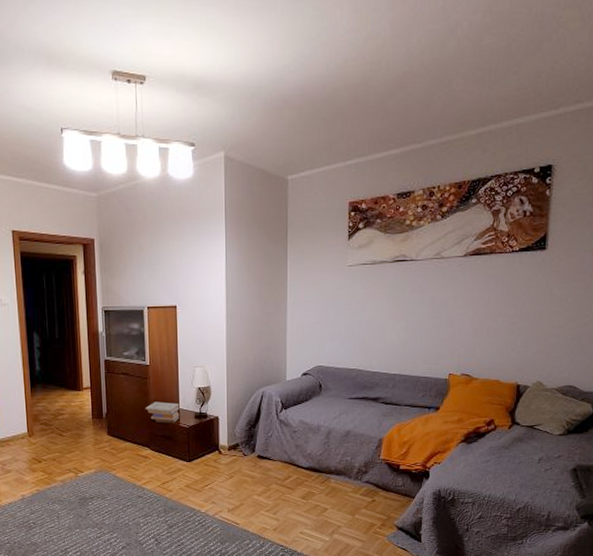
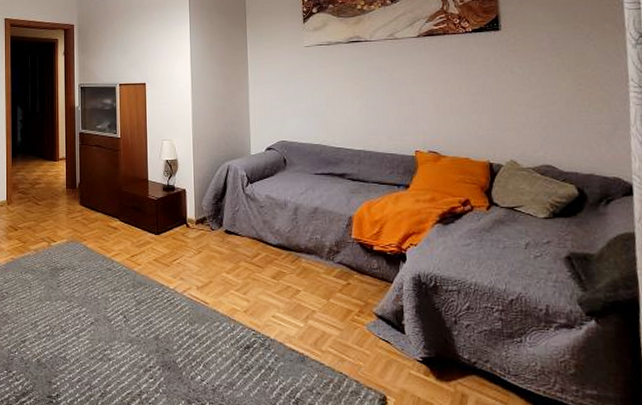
books: present [145,401,180,423] -> none [115,173,149,195]

